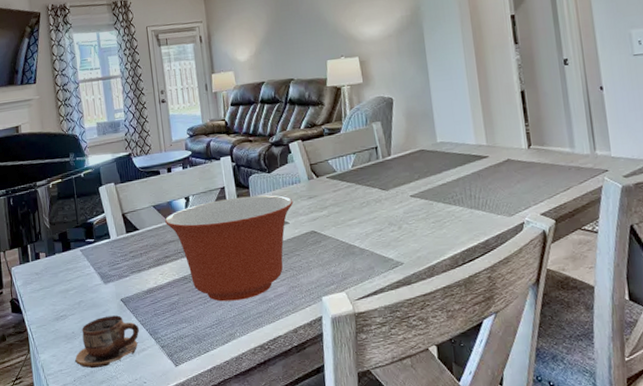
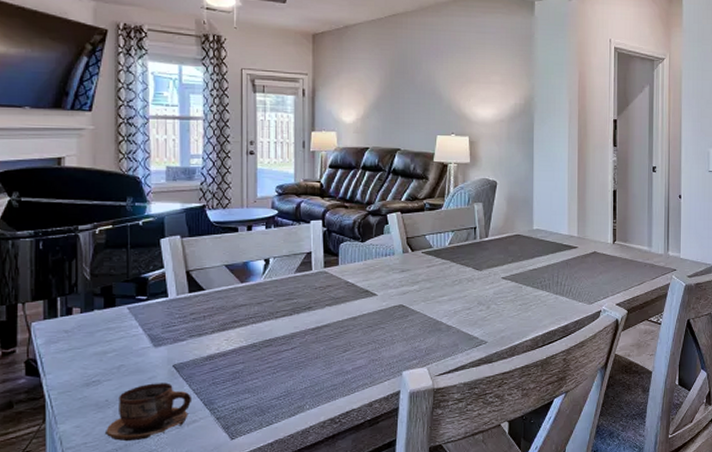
mixing bowl: present [164,195,294,302] -> none [237,264,385,372]

